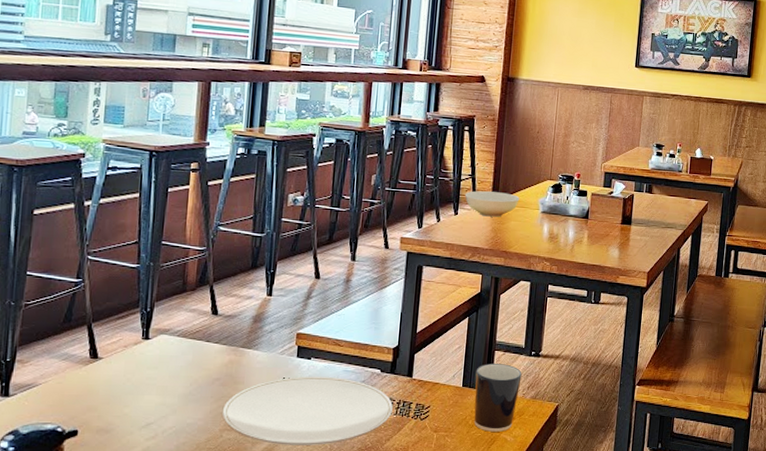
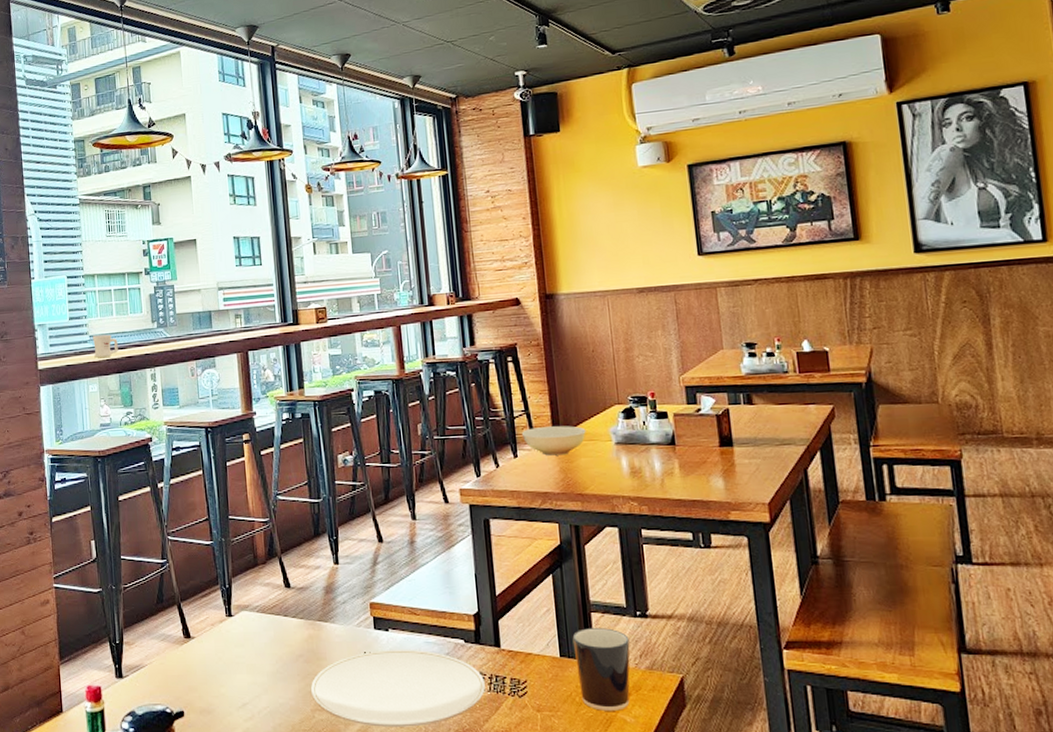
mug: none [27,36,60,62] -> present [93,334,118,358]

